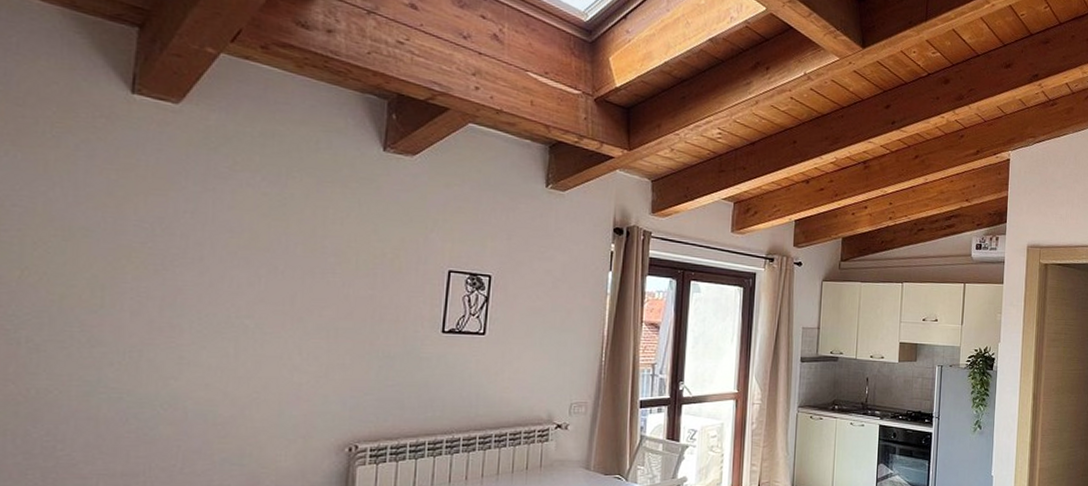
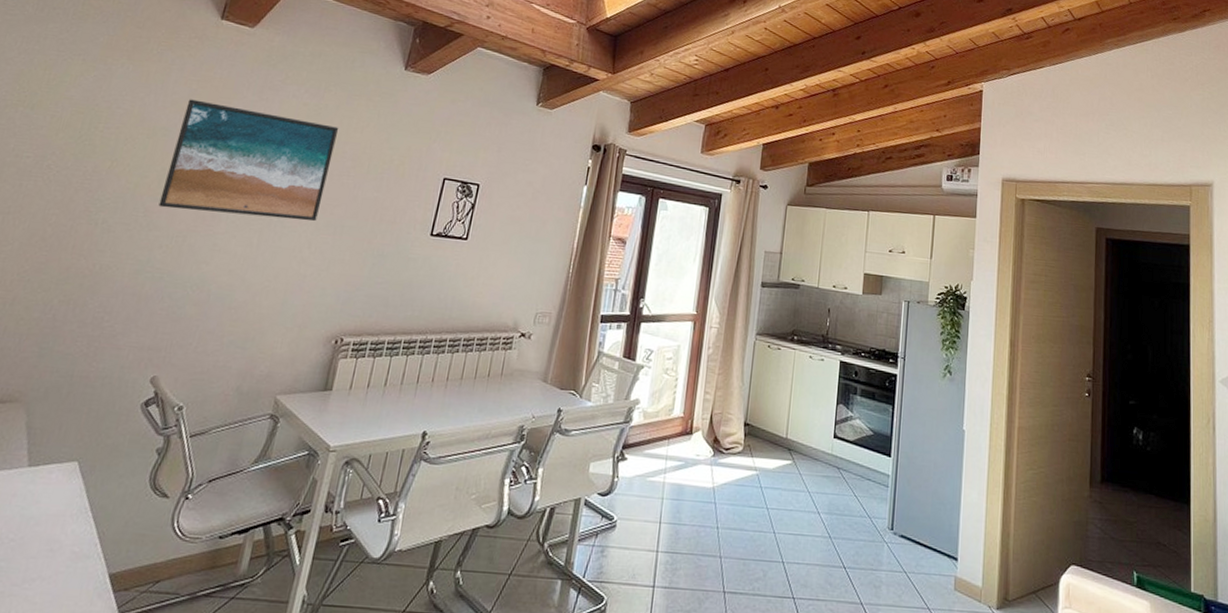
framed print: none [97,192,311,326] -> present [158,99,338,222]

